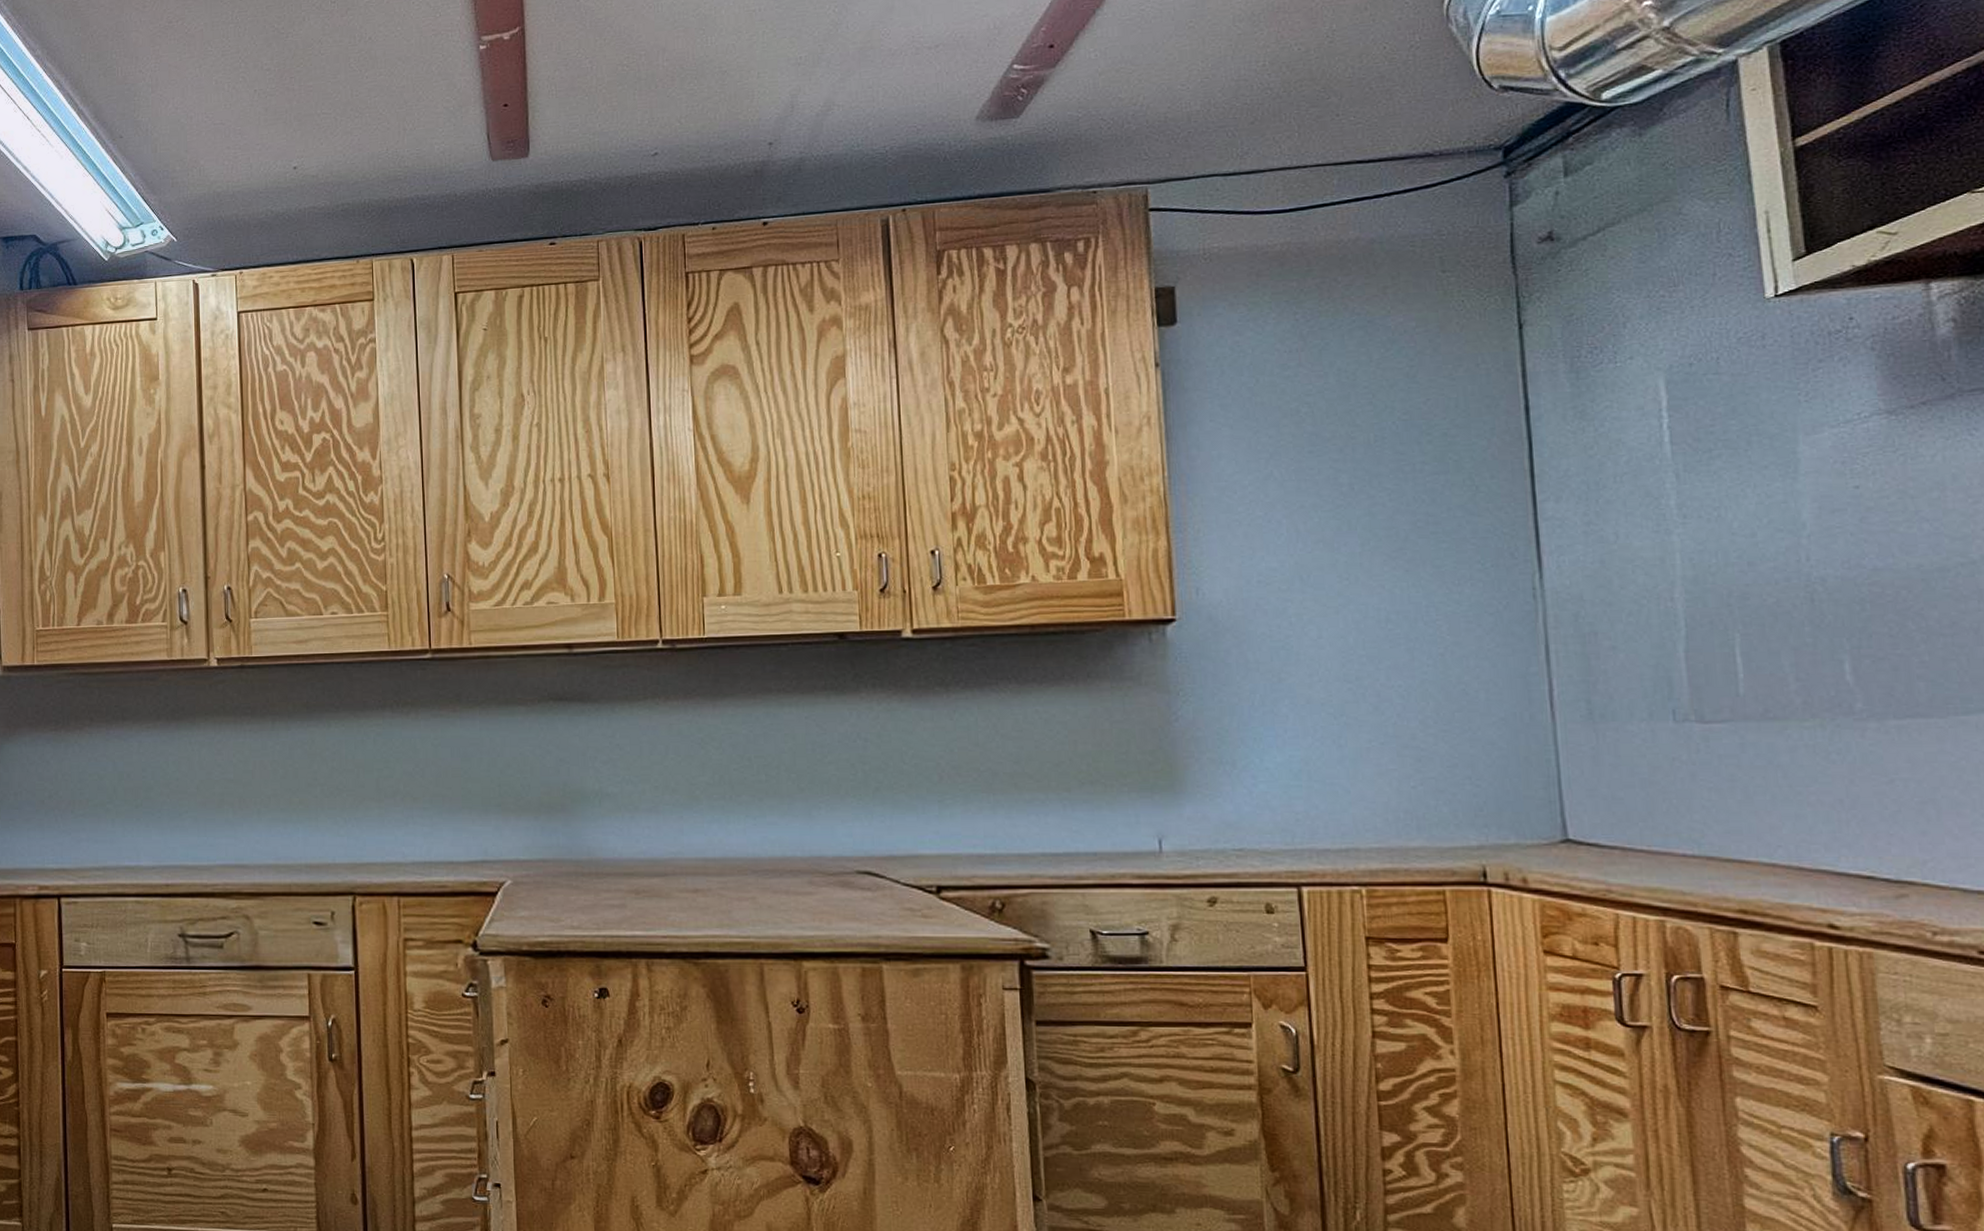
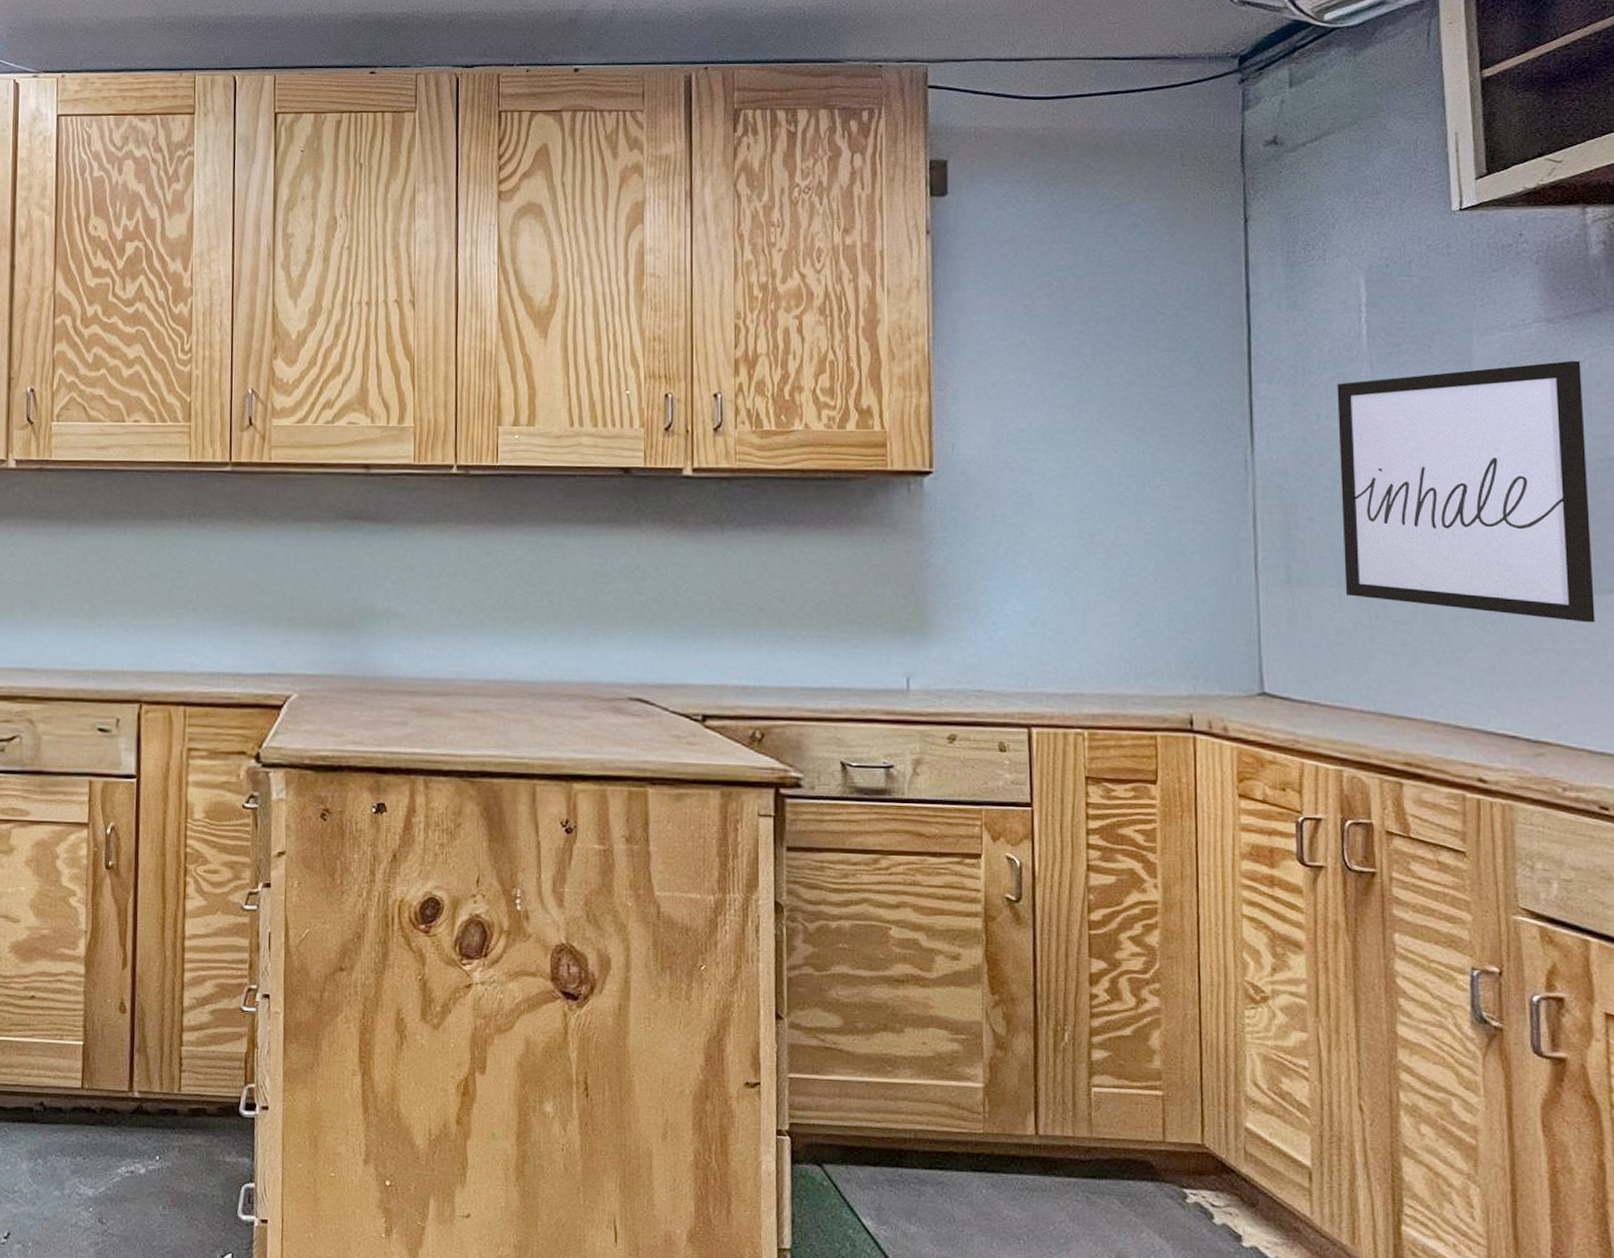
wall art: none [1637,454,1964,747] -> present [1337,360,1595,623]

